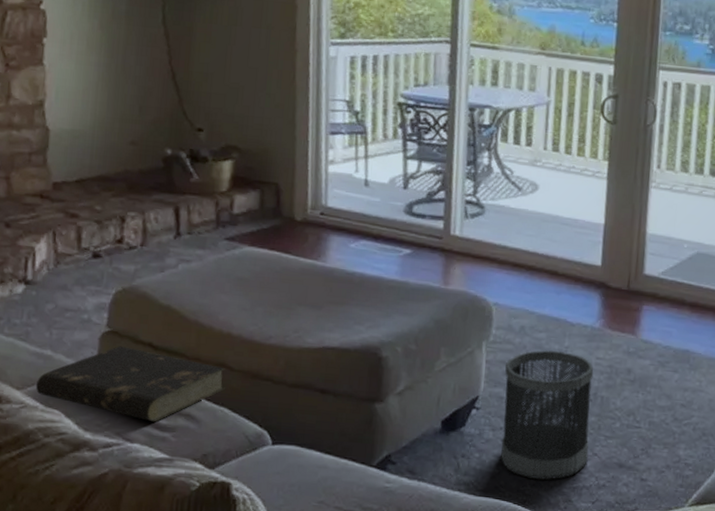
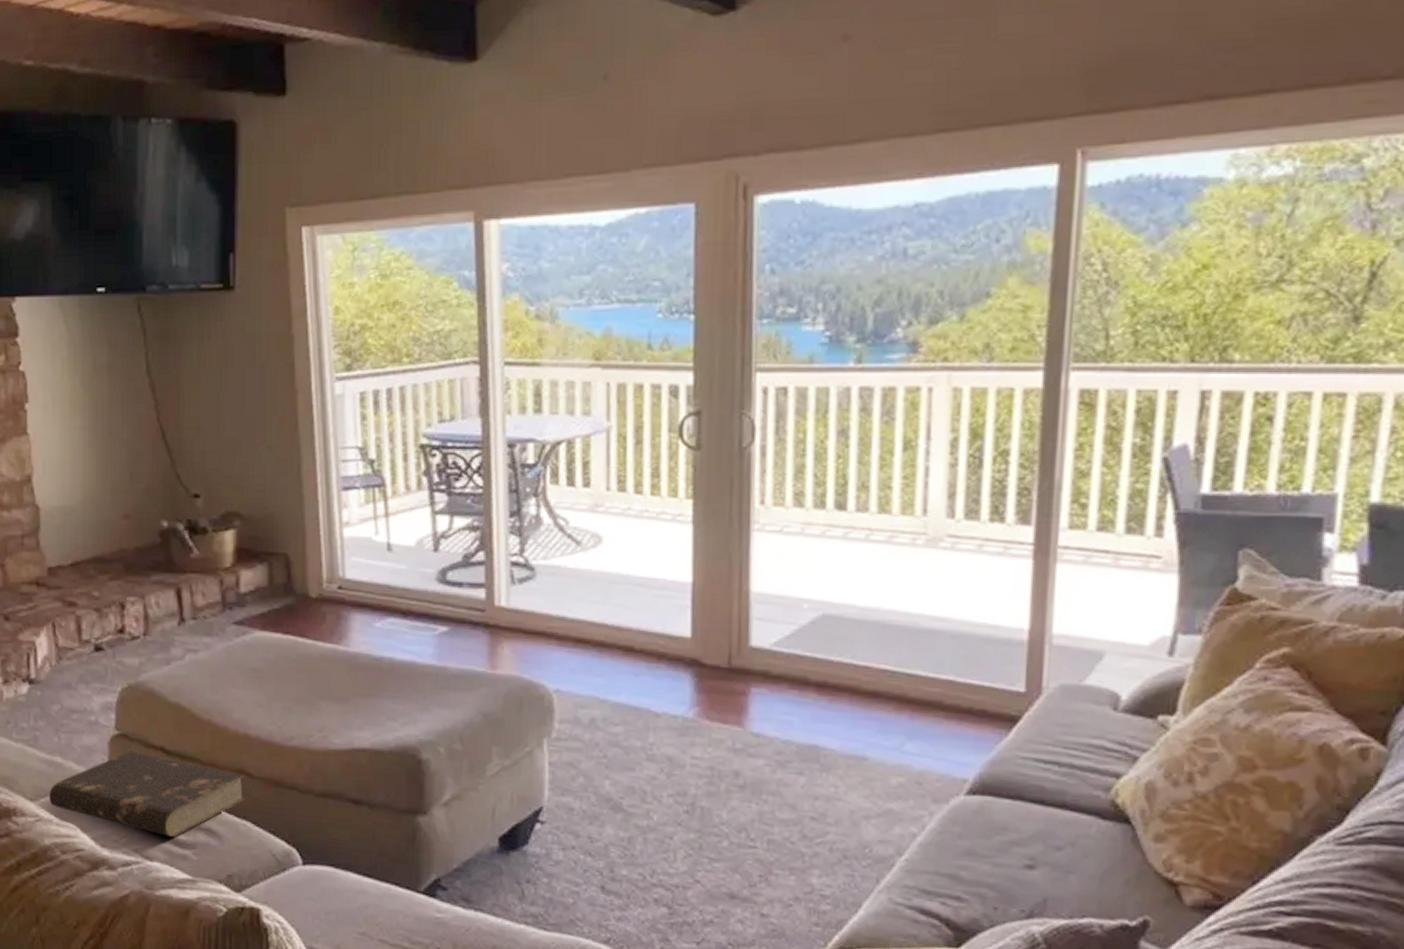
wastebasket: present [501,350,594,481] -> none [574,748,689,914]

